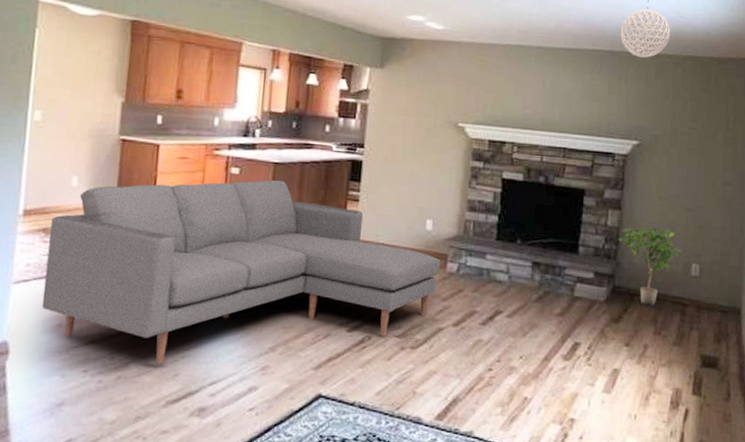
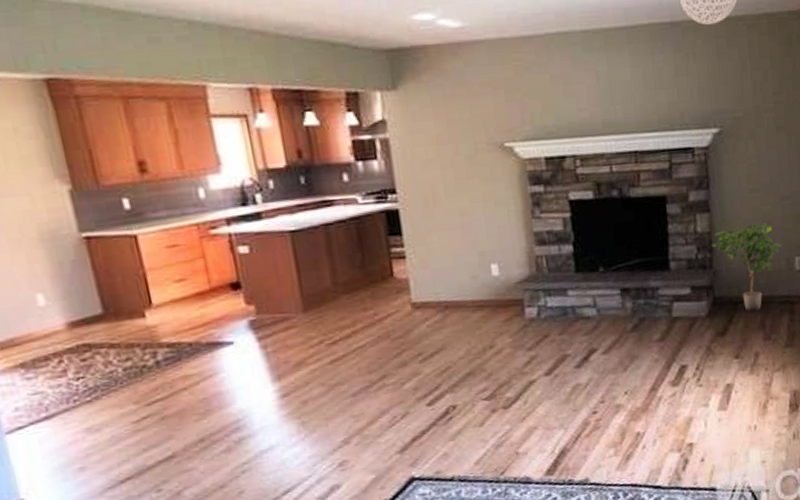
sofa: present [41,179,441,365] -> none [27,250,519,486]

